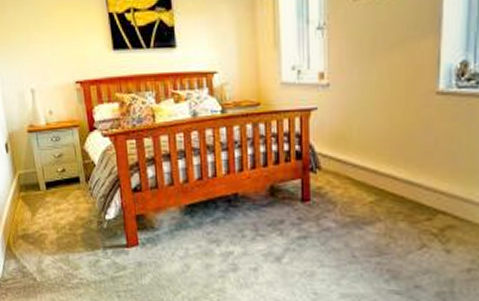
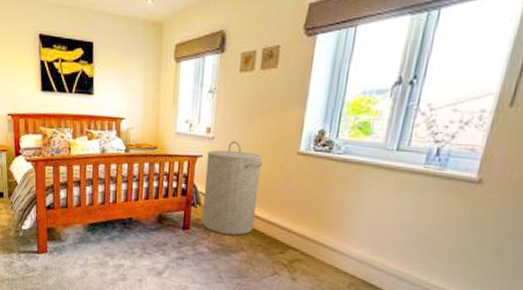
laundry hamper: none [323,85,393,202] -> present [201,140,263,235]

